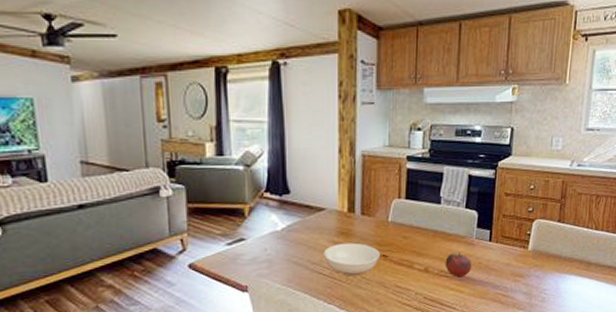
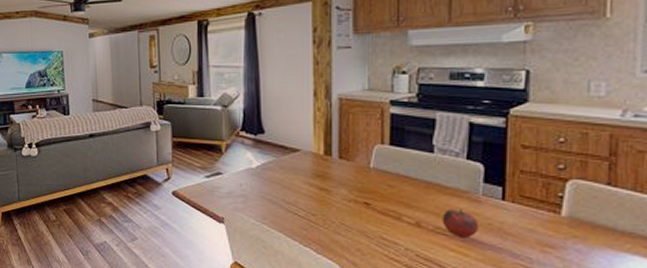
bowl: present [324,243,380,276] -> none [299,186,361,221]

